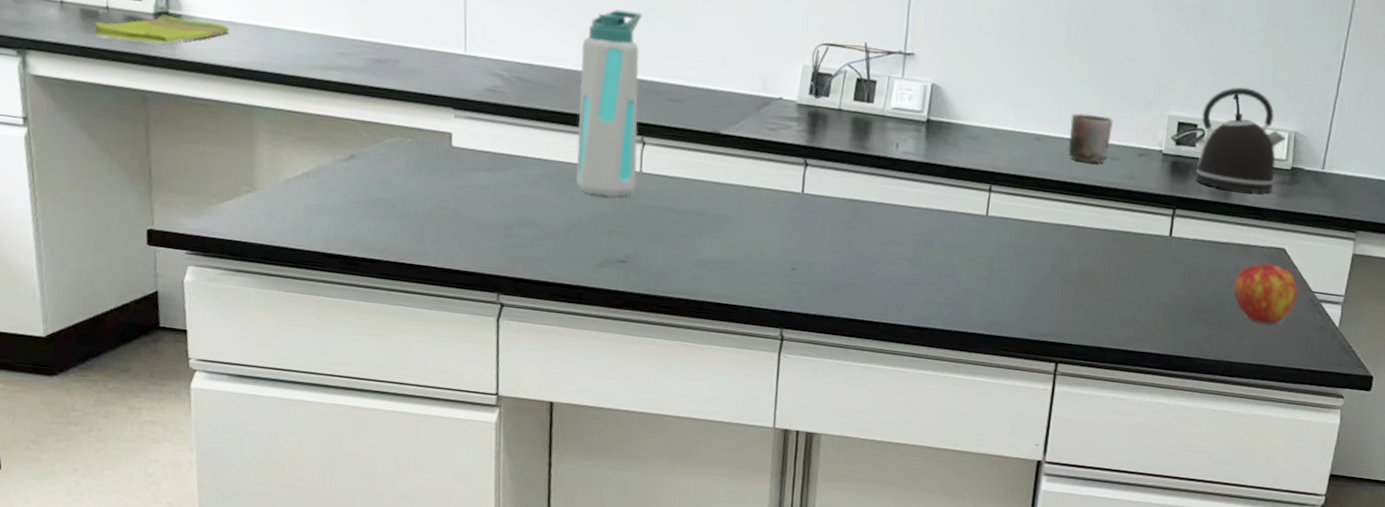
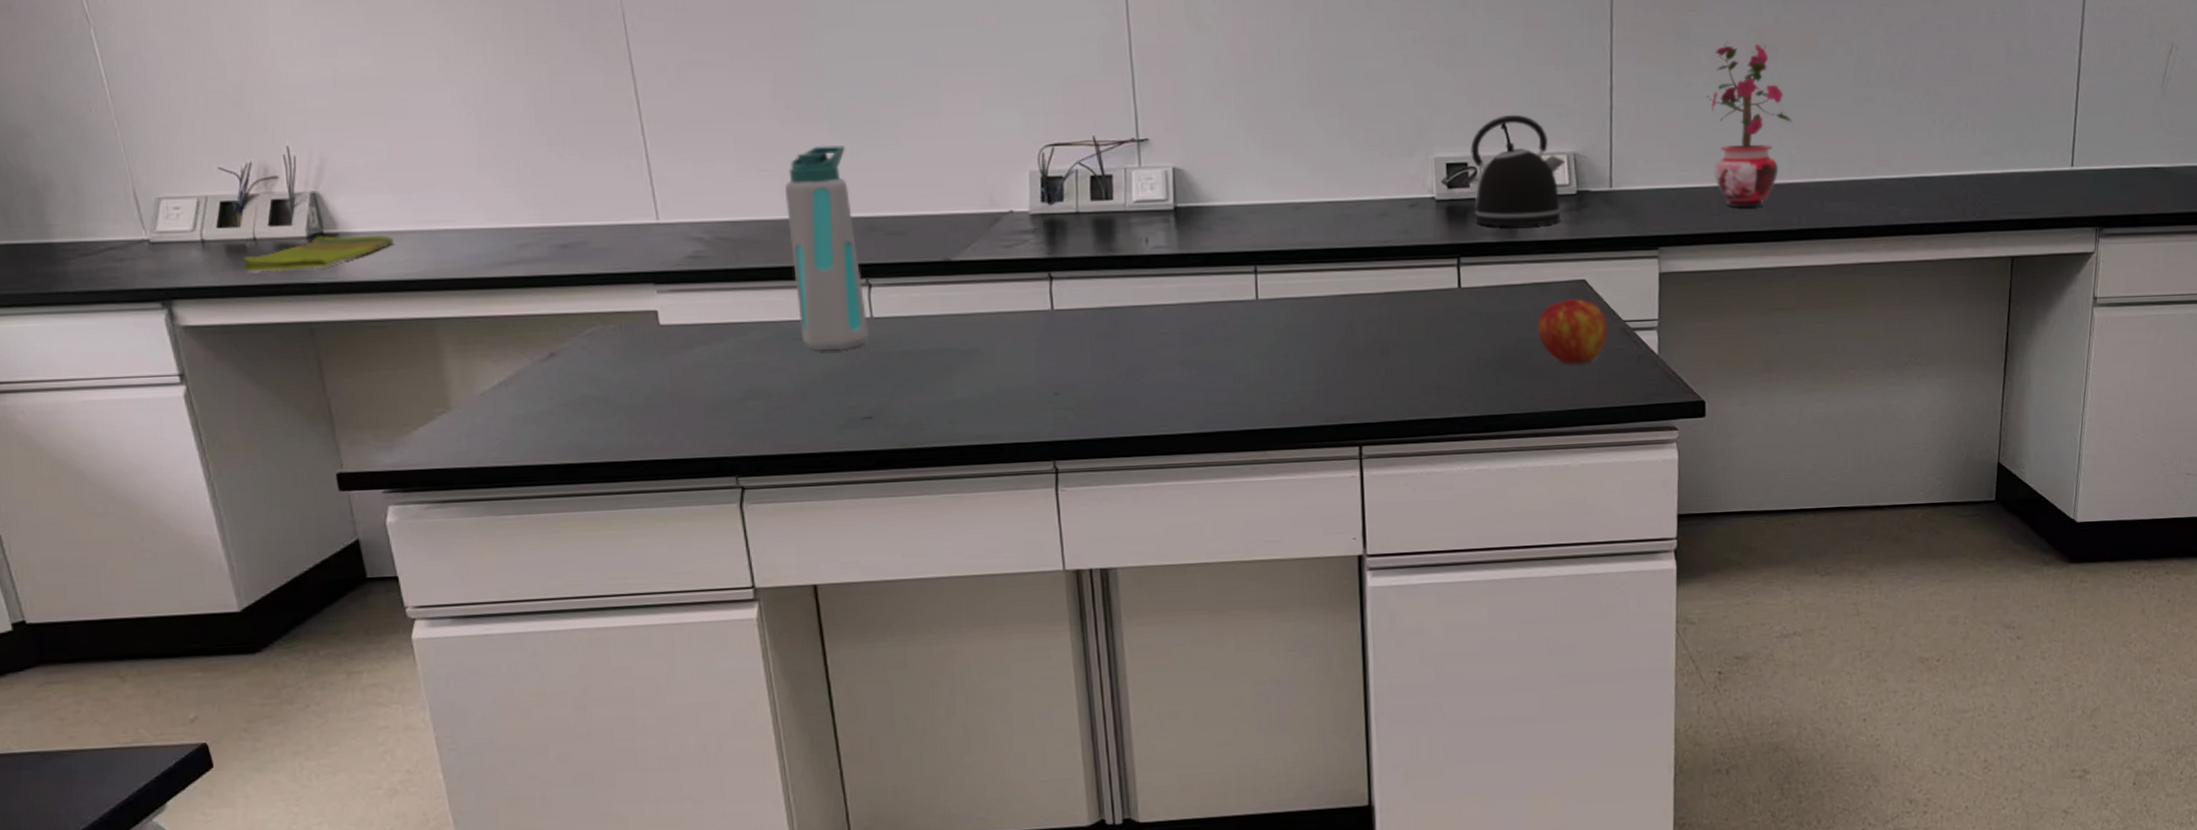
mug: present [1068,113,1114,163] -> none [1330,170,1377,224]

